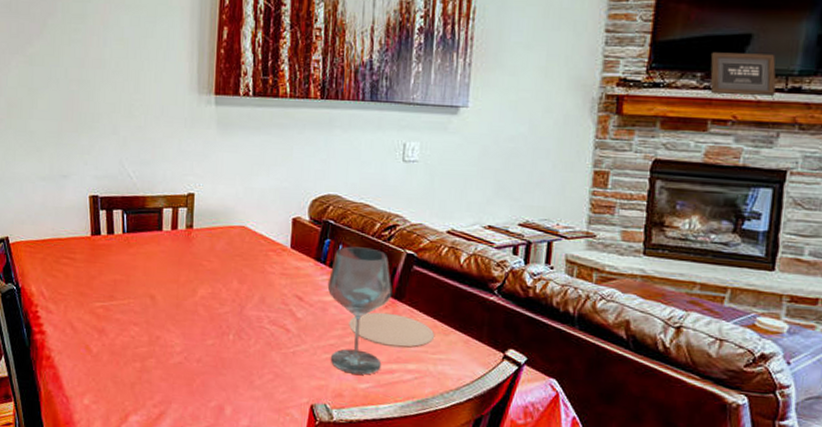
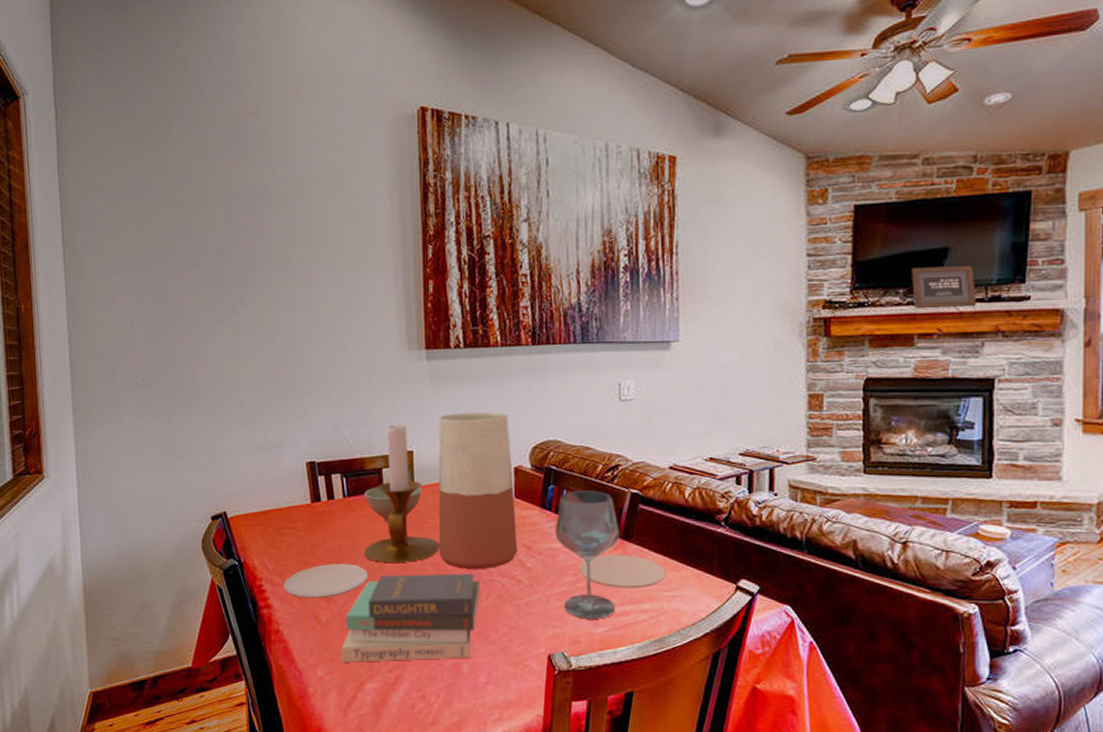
plate: none [58,296,141,330] -> present [283,564,368,599]
books: none [108,313,249,401] -> present [341,573,480,662]
candlestick: none [139,166,213,302] -> present [364,424,440,562]
bowl: none [144,225,201,262] -> present [364,487,423,523]
vase: none [211,160,292,316] -> present [438,412,517,569]

